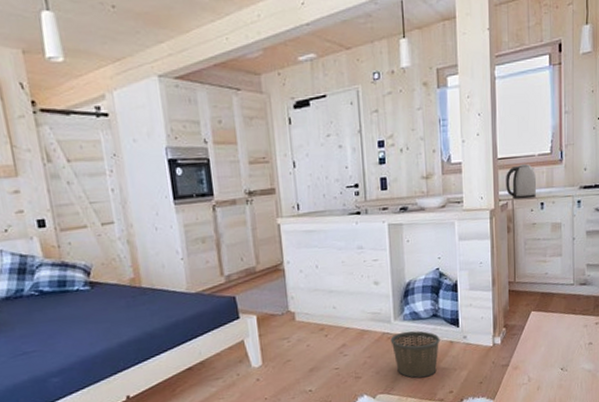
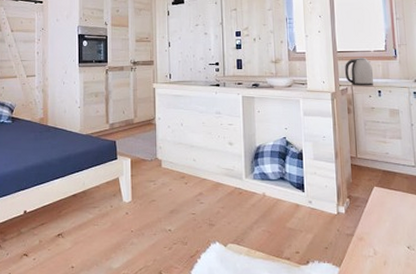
basket: present [390,331,440,379] -> none [241,189,287,234]

